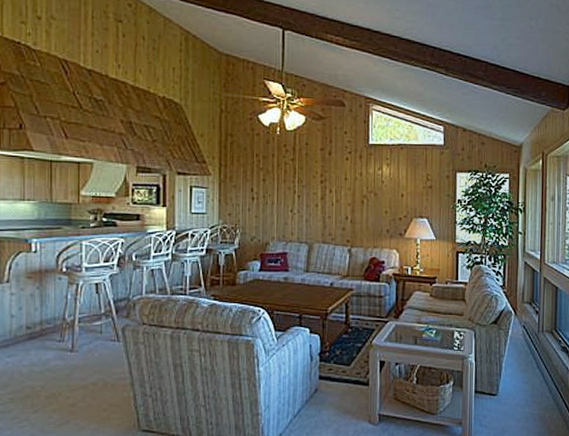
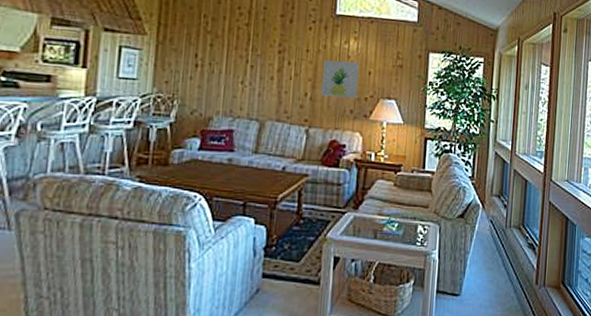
wall art: none [359,186,392,219] -> present [320,60,359,98]

